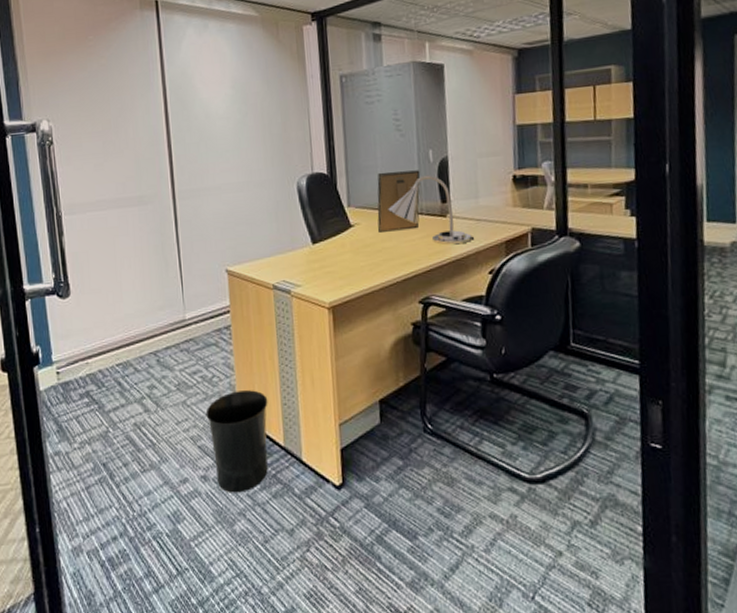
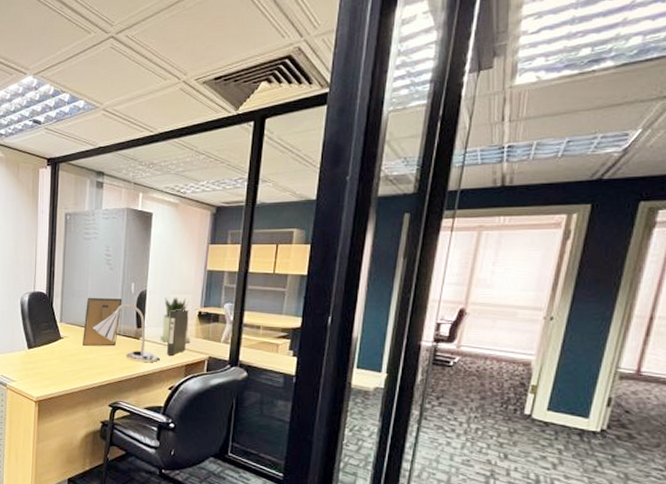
planter: none [469,161,508,217] -> present [159,297,191,343]
binder: none [478,174,503,232] -> present [166,309,189,356]

